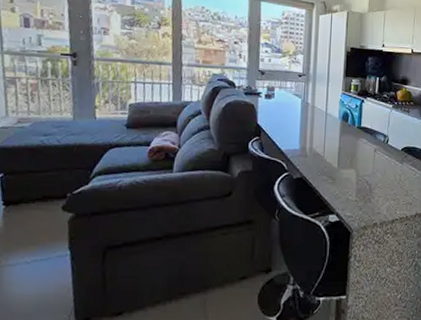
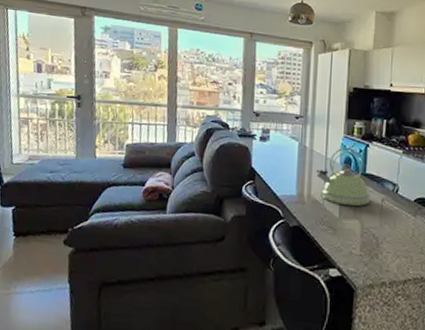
kettle: none [317,103,365,158] -> present [316,147,371,207]

